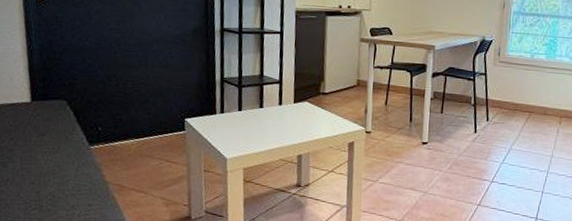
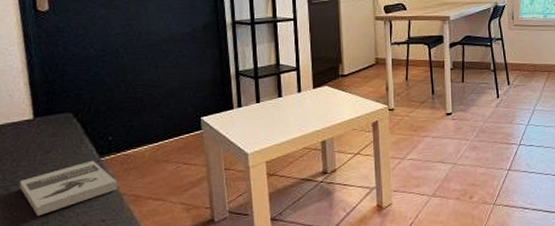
book: none [16,147,105,194] -> present [20,160,118,217]

